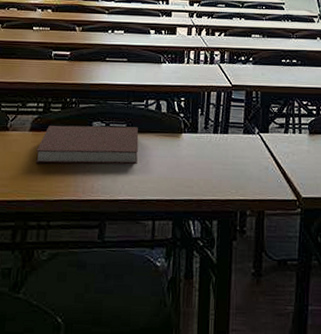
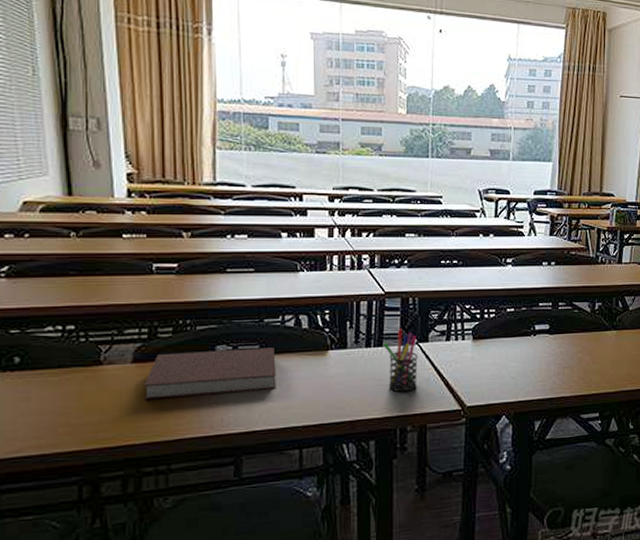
pen holder: none [228,118,259,178] -> present [383,328,418,393]

